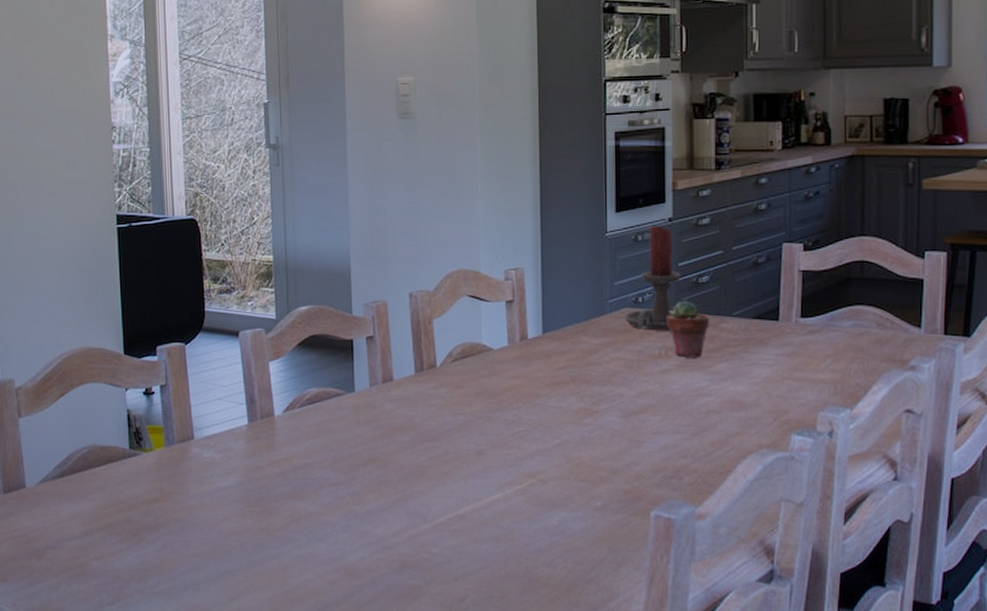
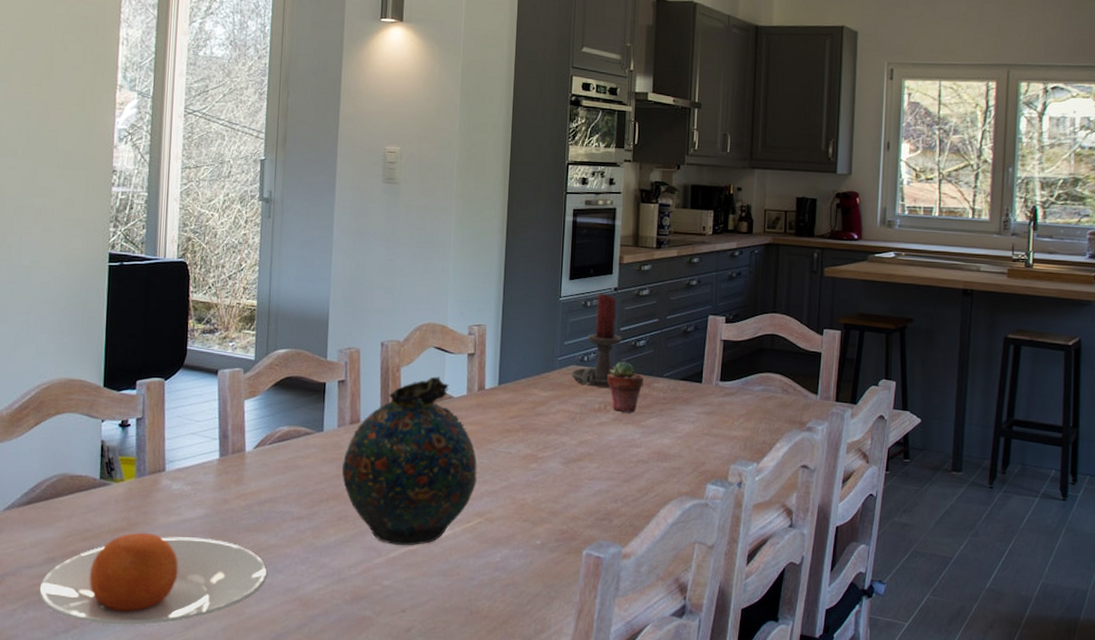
plate: none [80,503,309,597] -> present [39,532,268,626]
snuff bottle: none [377,328,527,511] -> present [341,376,478,546]

